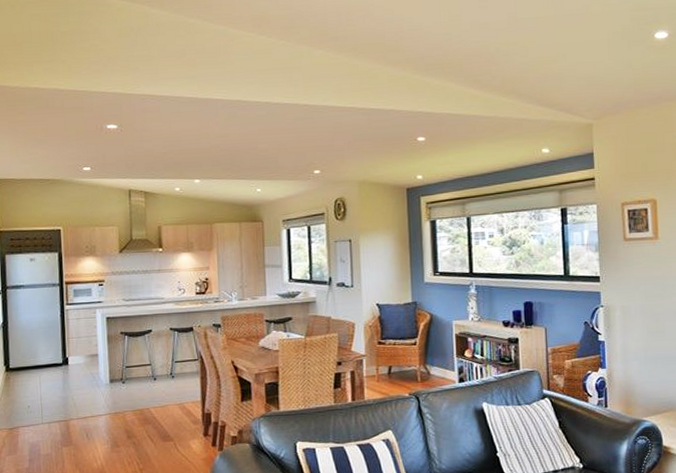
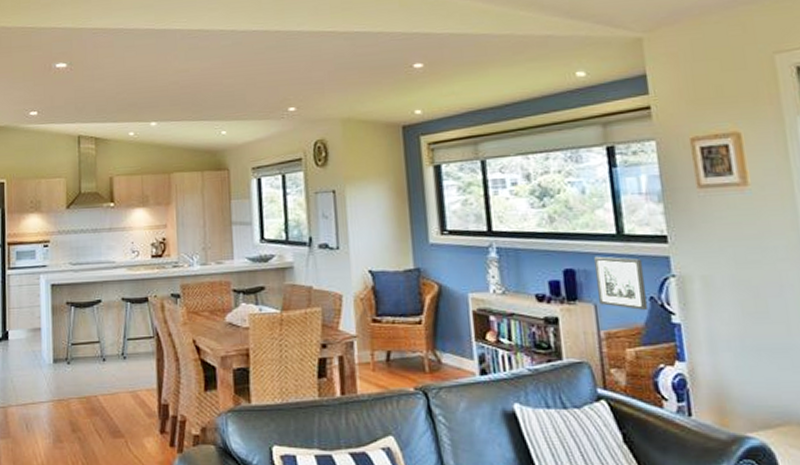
wall art: none [547,292,583,332] -> present [594,256,649,310]

